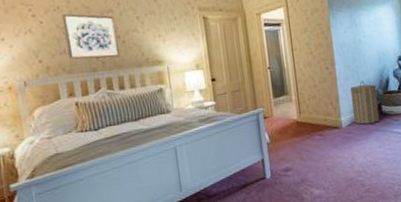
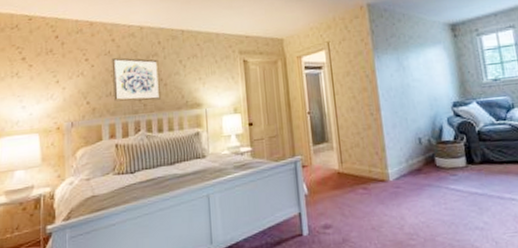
laundry hamper: present [351,80,380,125] -> none [398,128,434,179]

